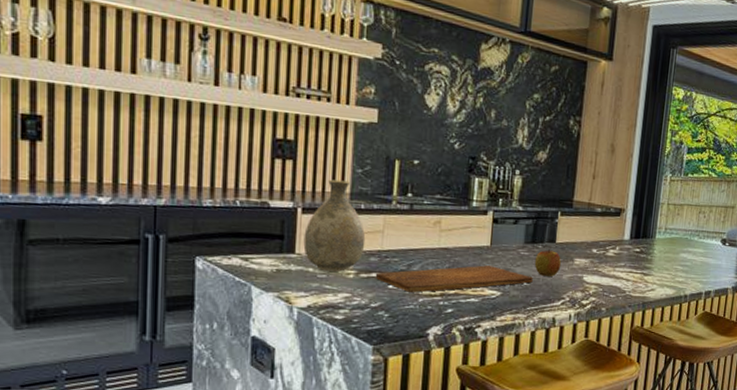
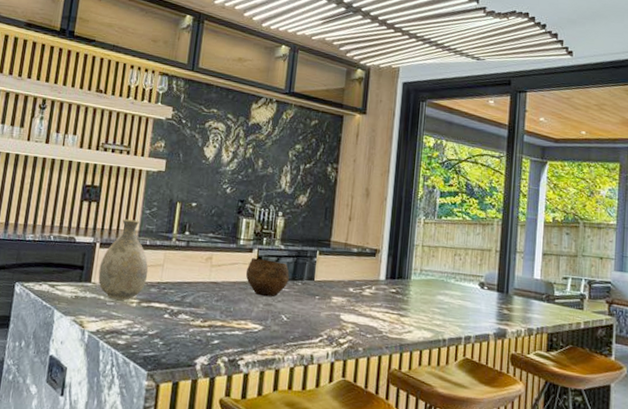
cutting board: present [375,265,533,293] -> none [154,299,293,323]
bowl: none [480,221,529,262] -> present [245,258,290,297]
apple: present [534,248,562,277] -> none [294,285,320,313]

